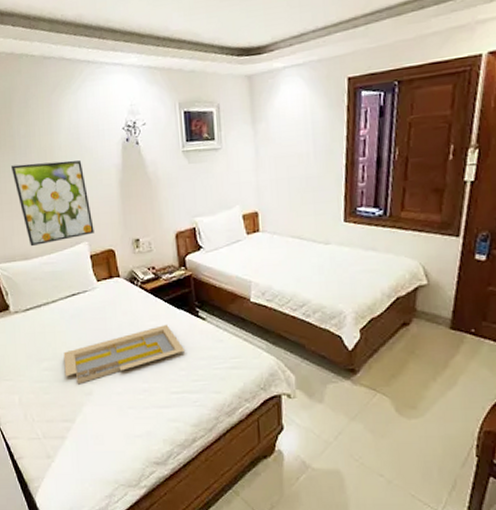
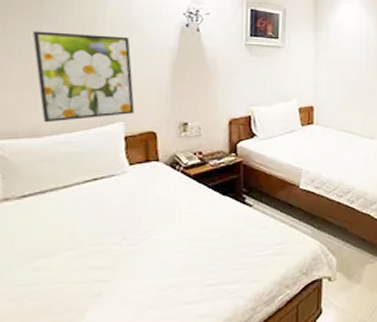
serving tray: present [63,324,186,385] -> none [66,211,227,285]

